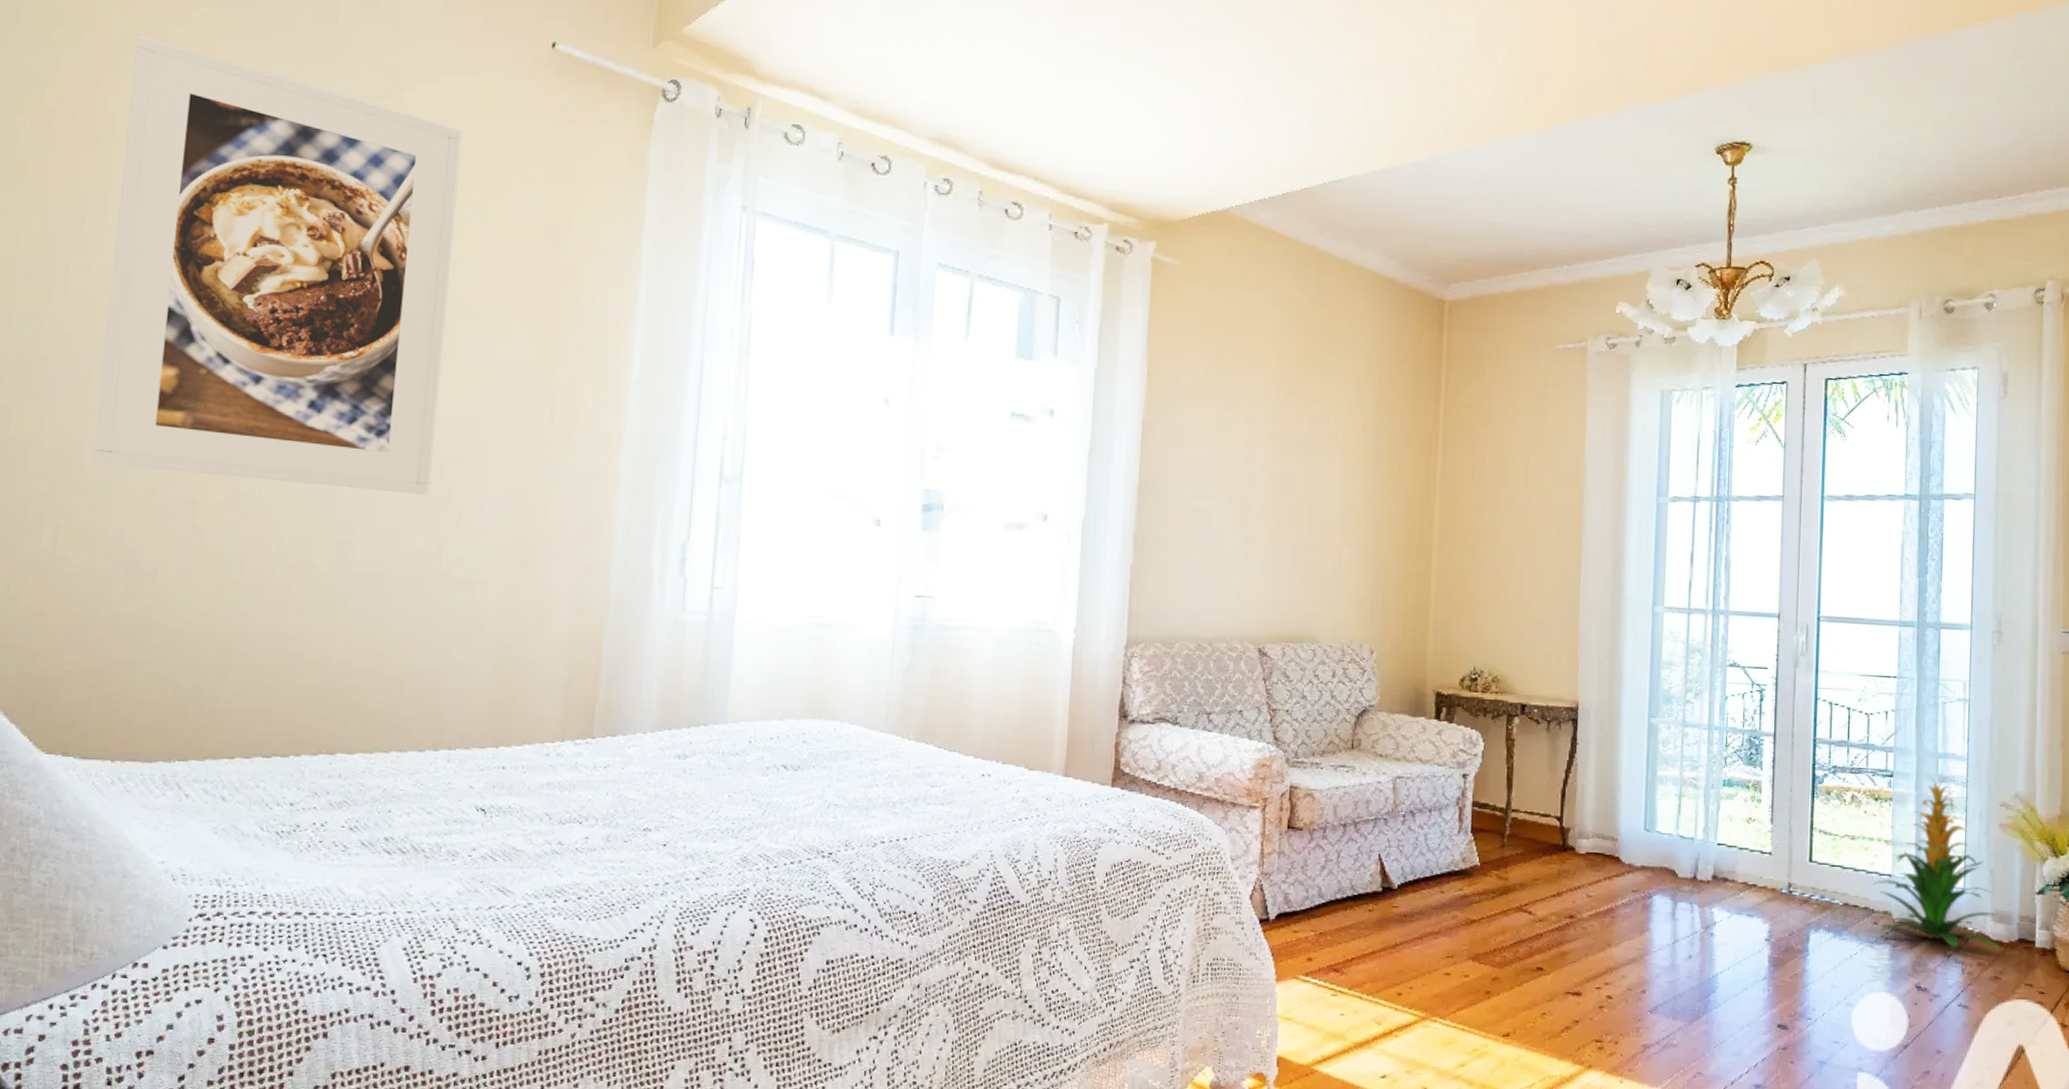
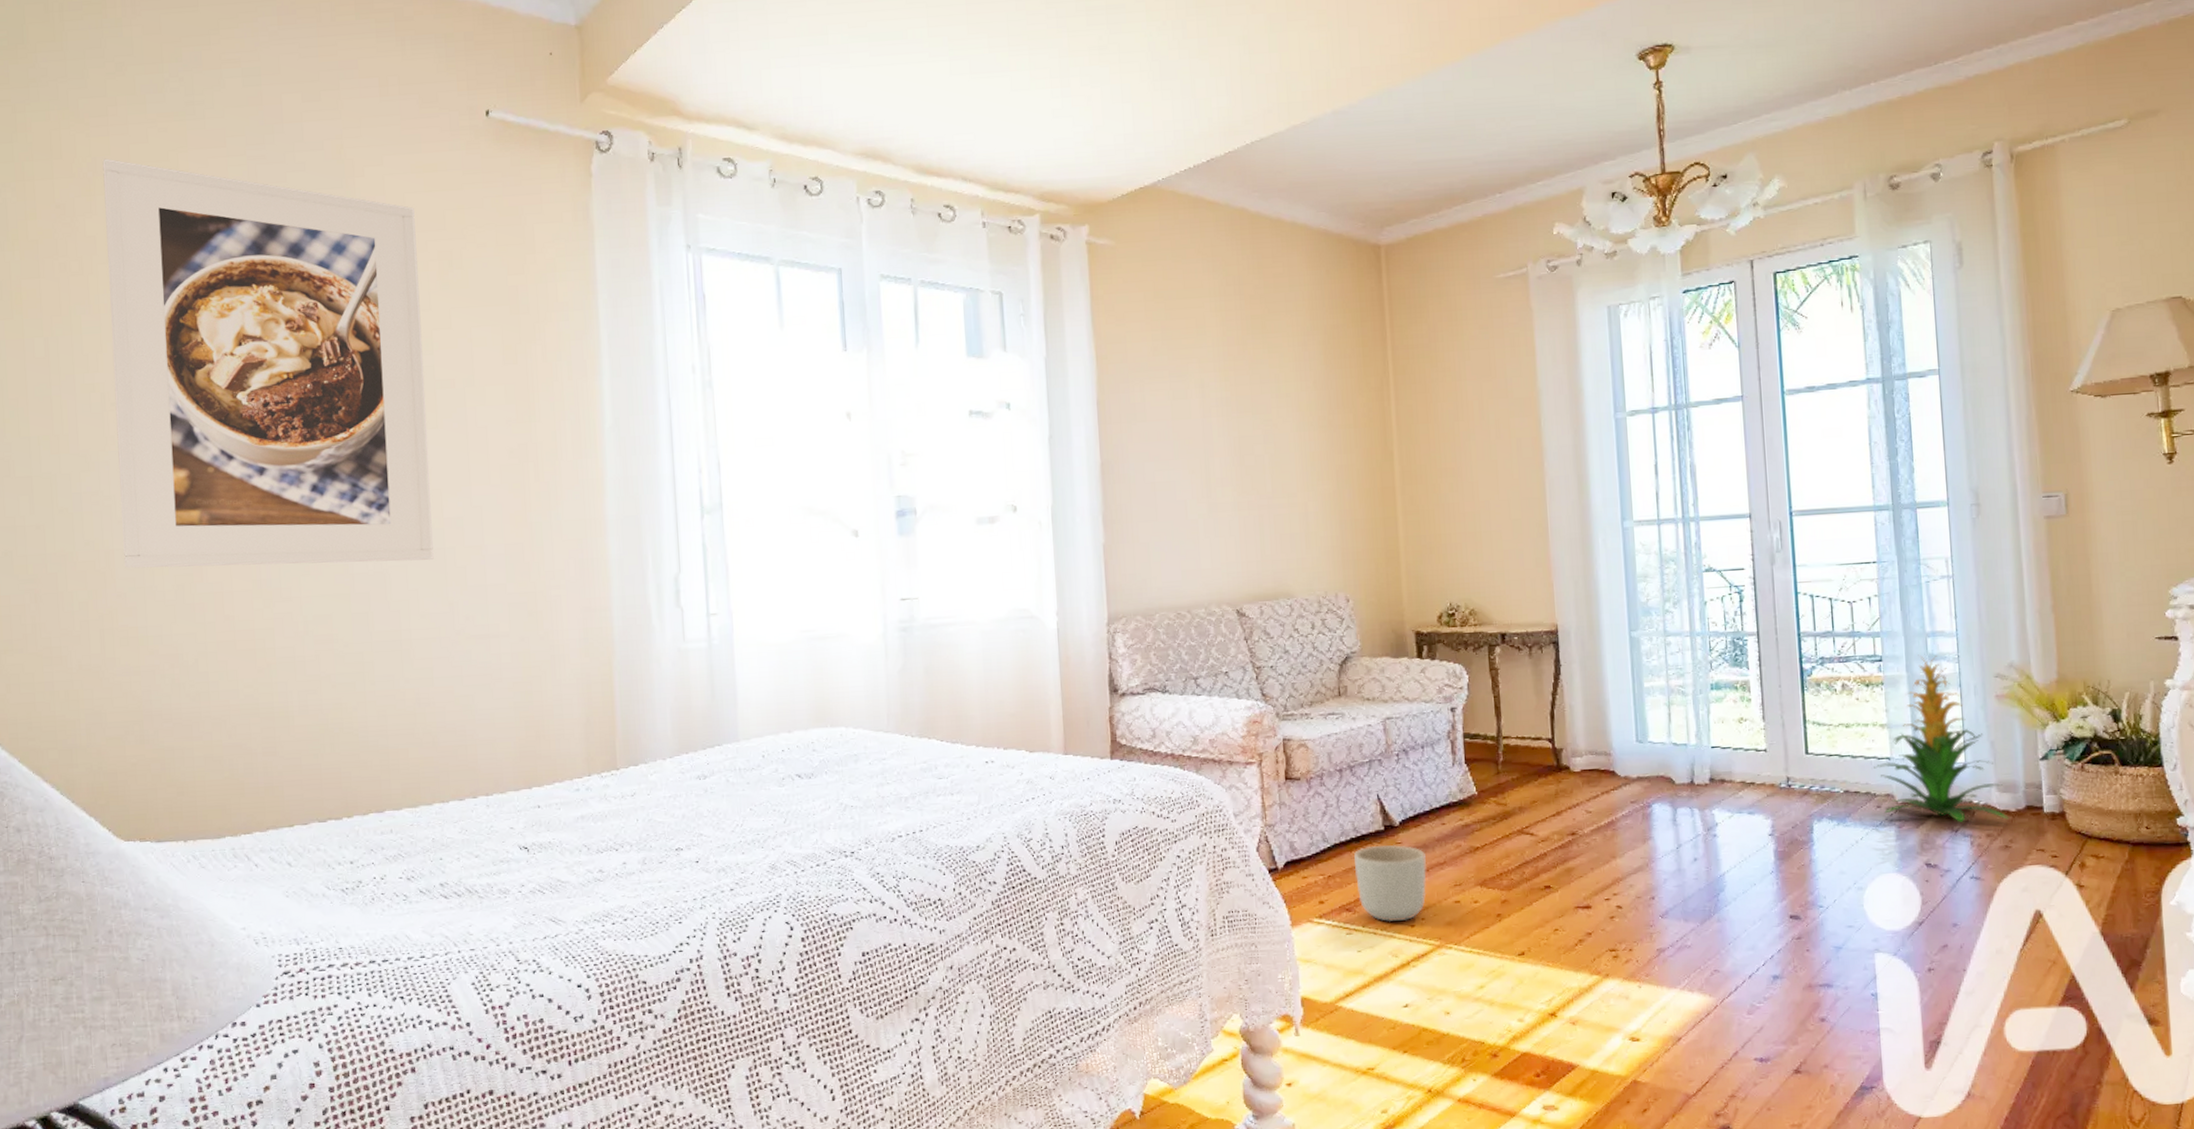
planter: none [1347,907,1421,988] -> present [1354,844,1427,923]

